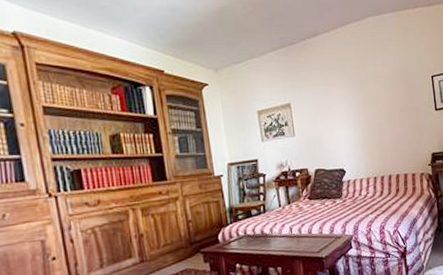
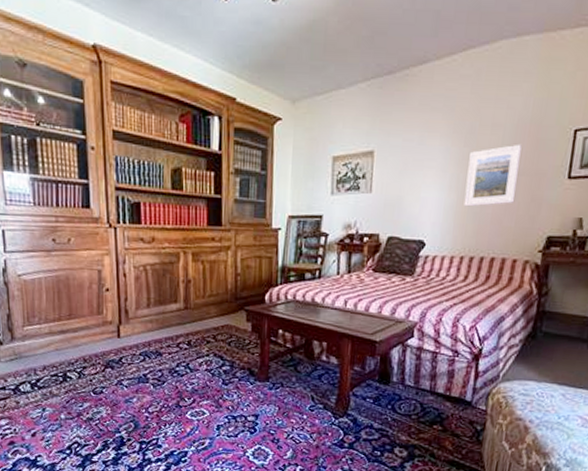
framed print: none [364,89,404,139] -> present [463,144,522,207]

